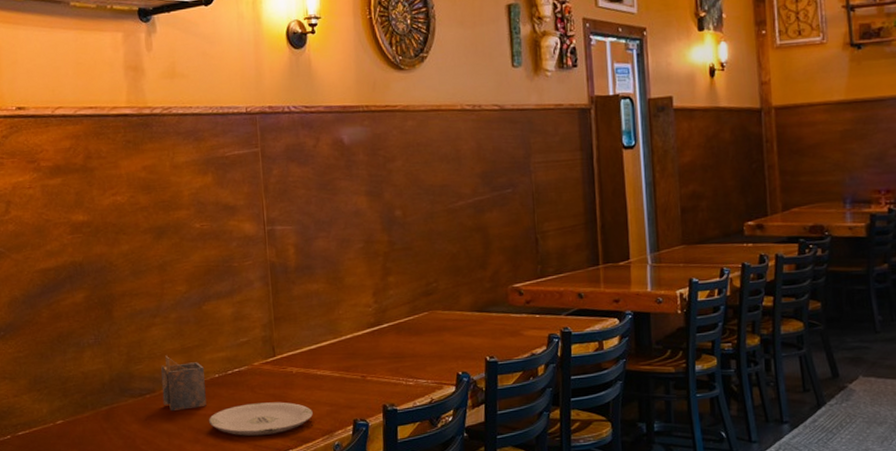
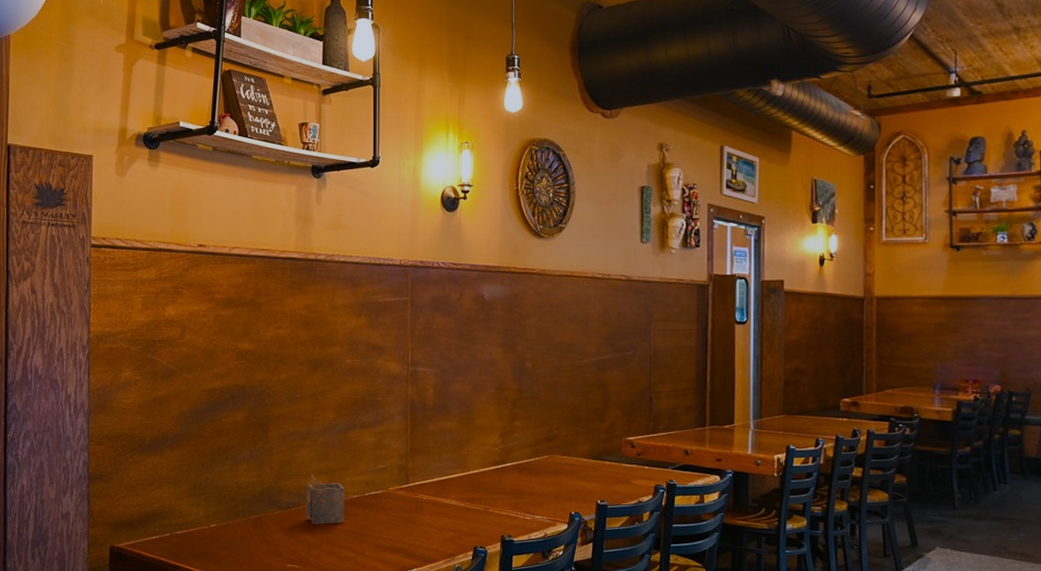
plate: present [208,402,313,436] -> none [344,524,438,553]

